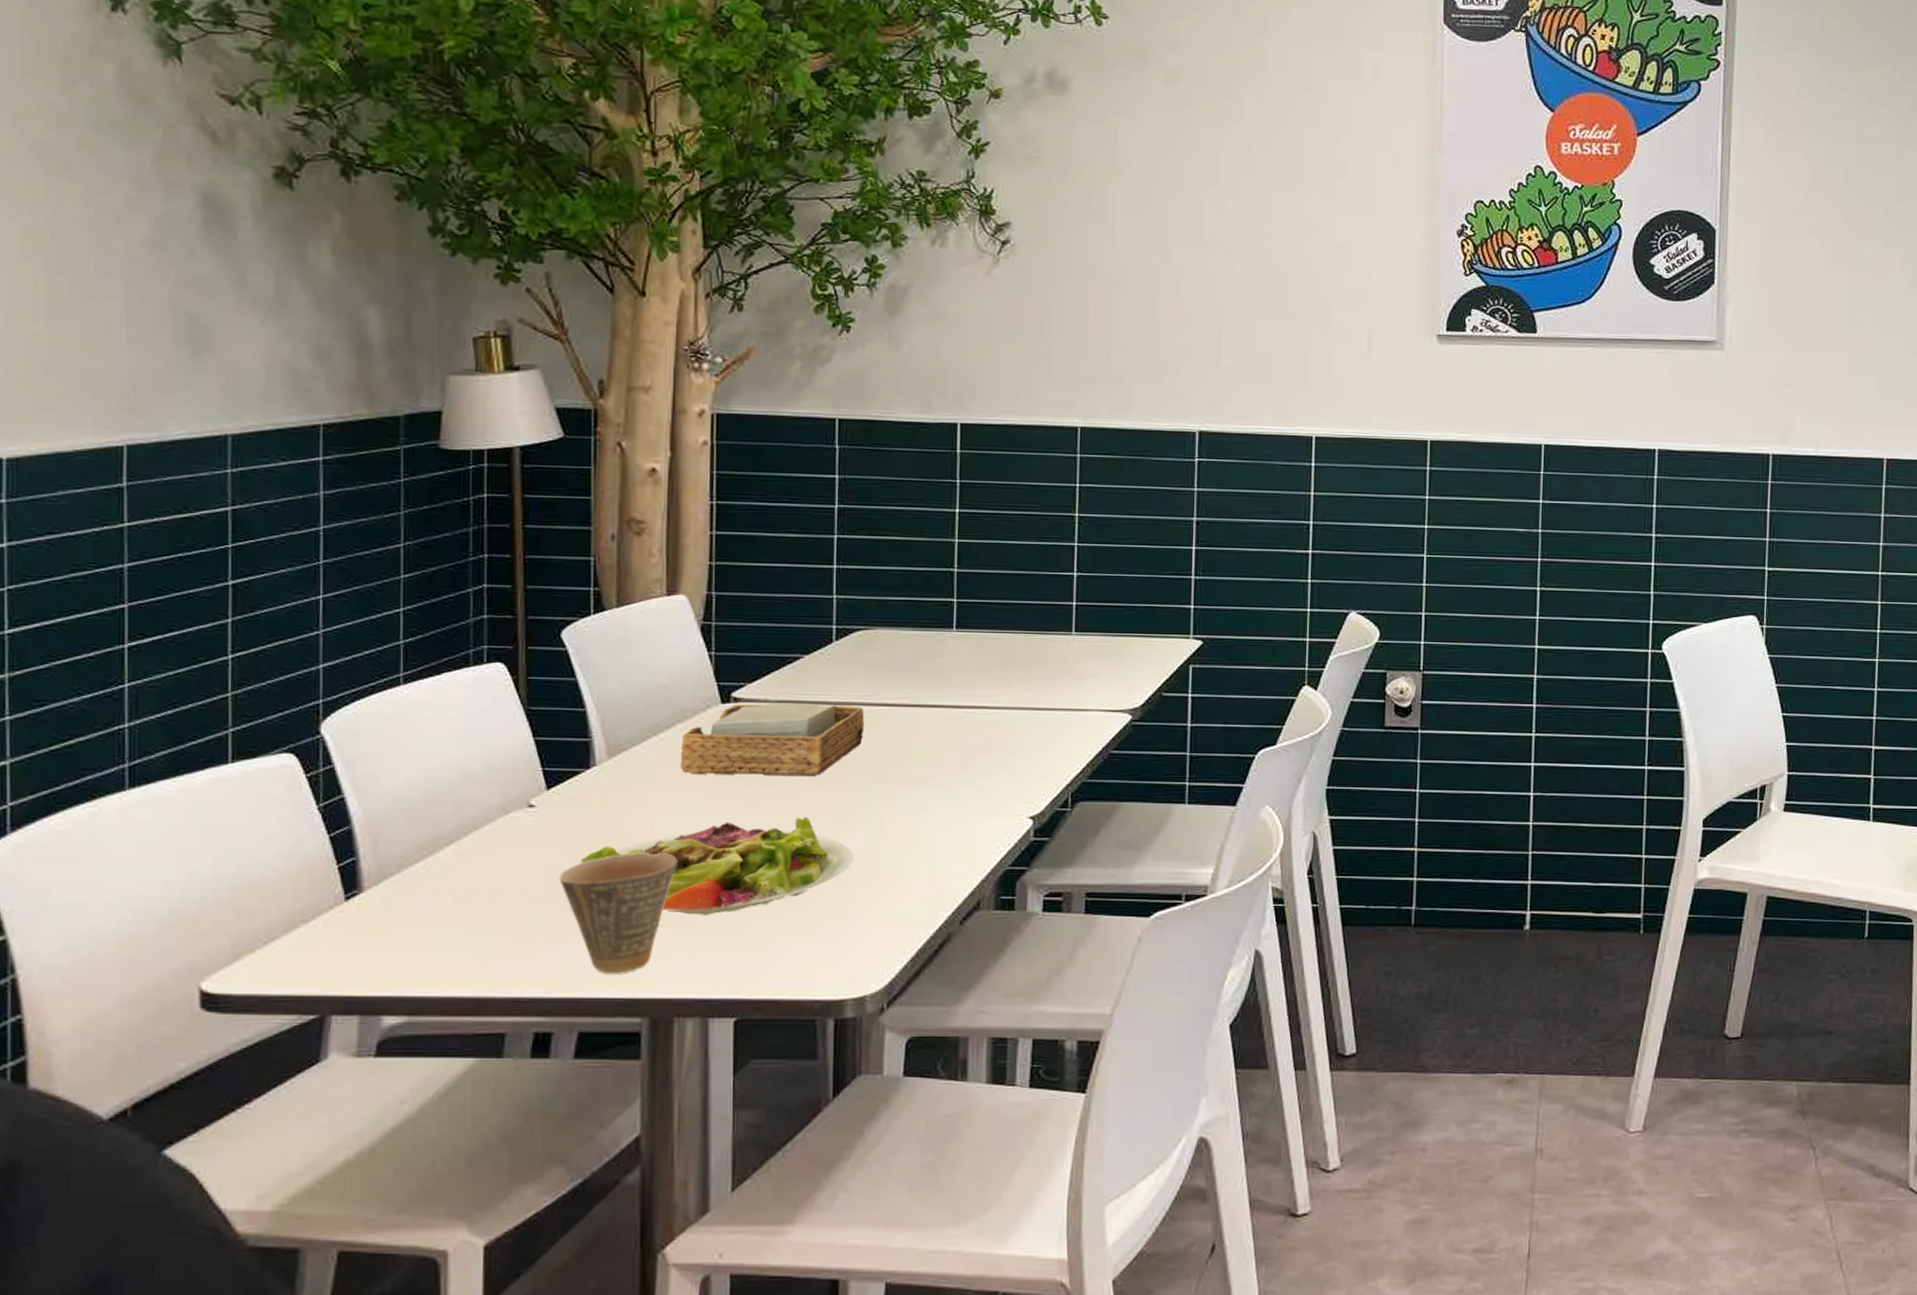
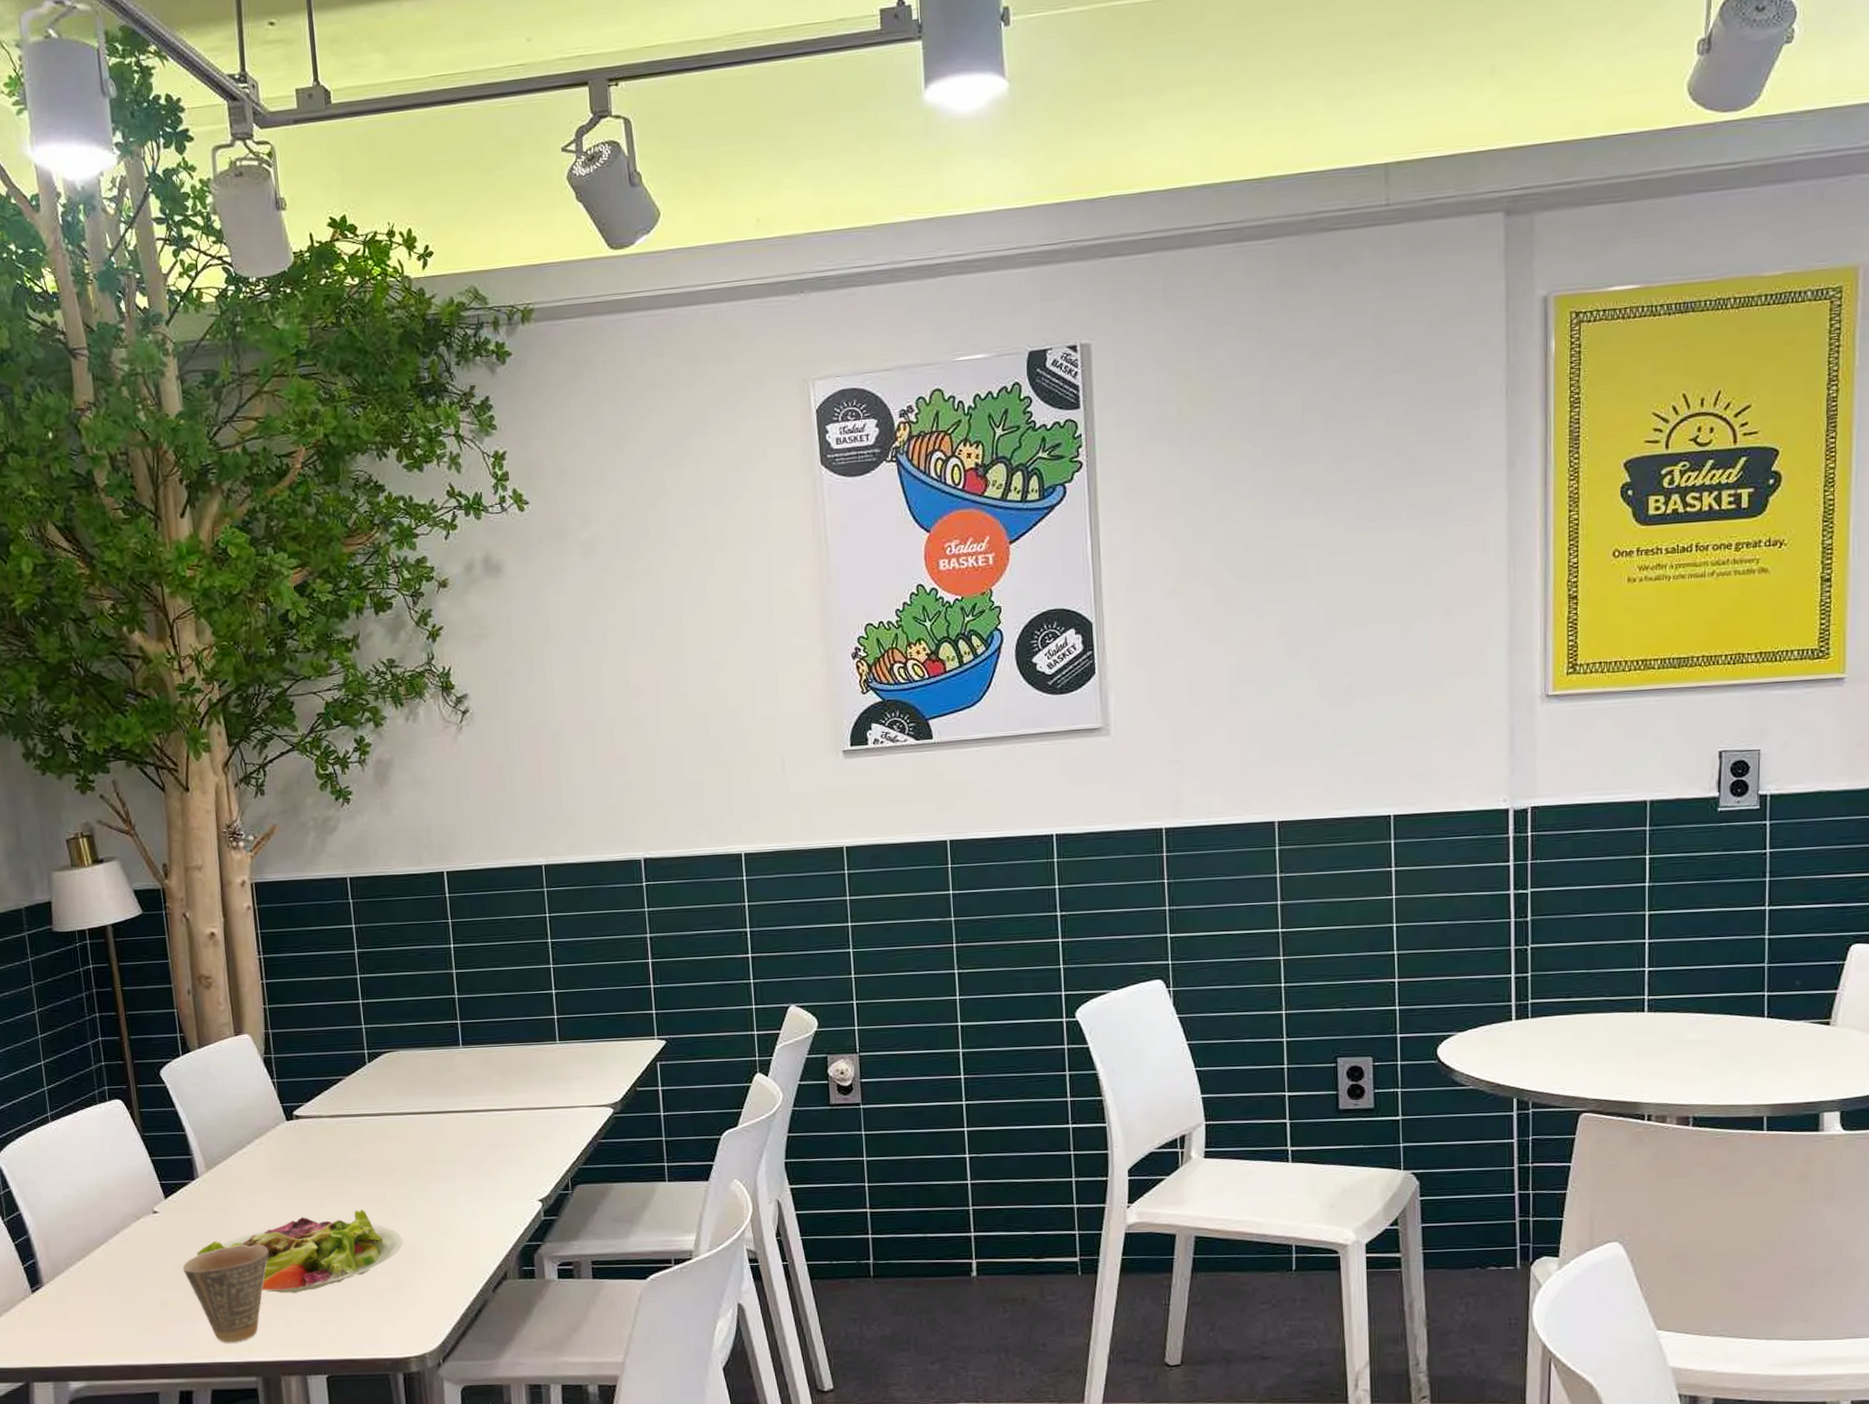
napkin holder: present [680,703,865,777] -> none [260,1116,399,1180]

